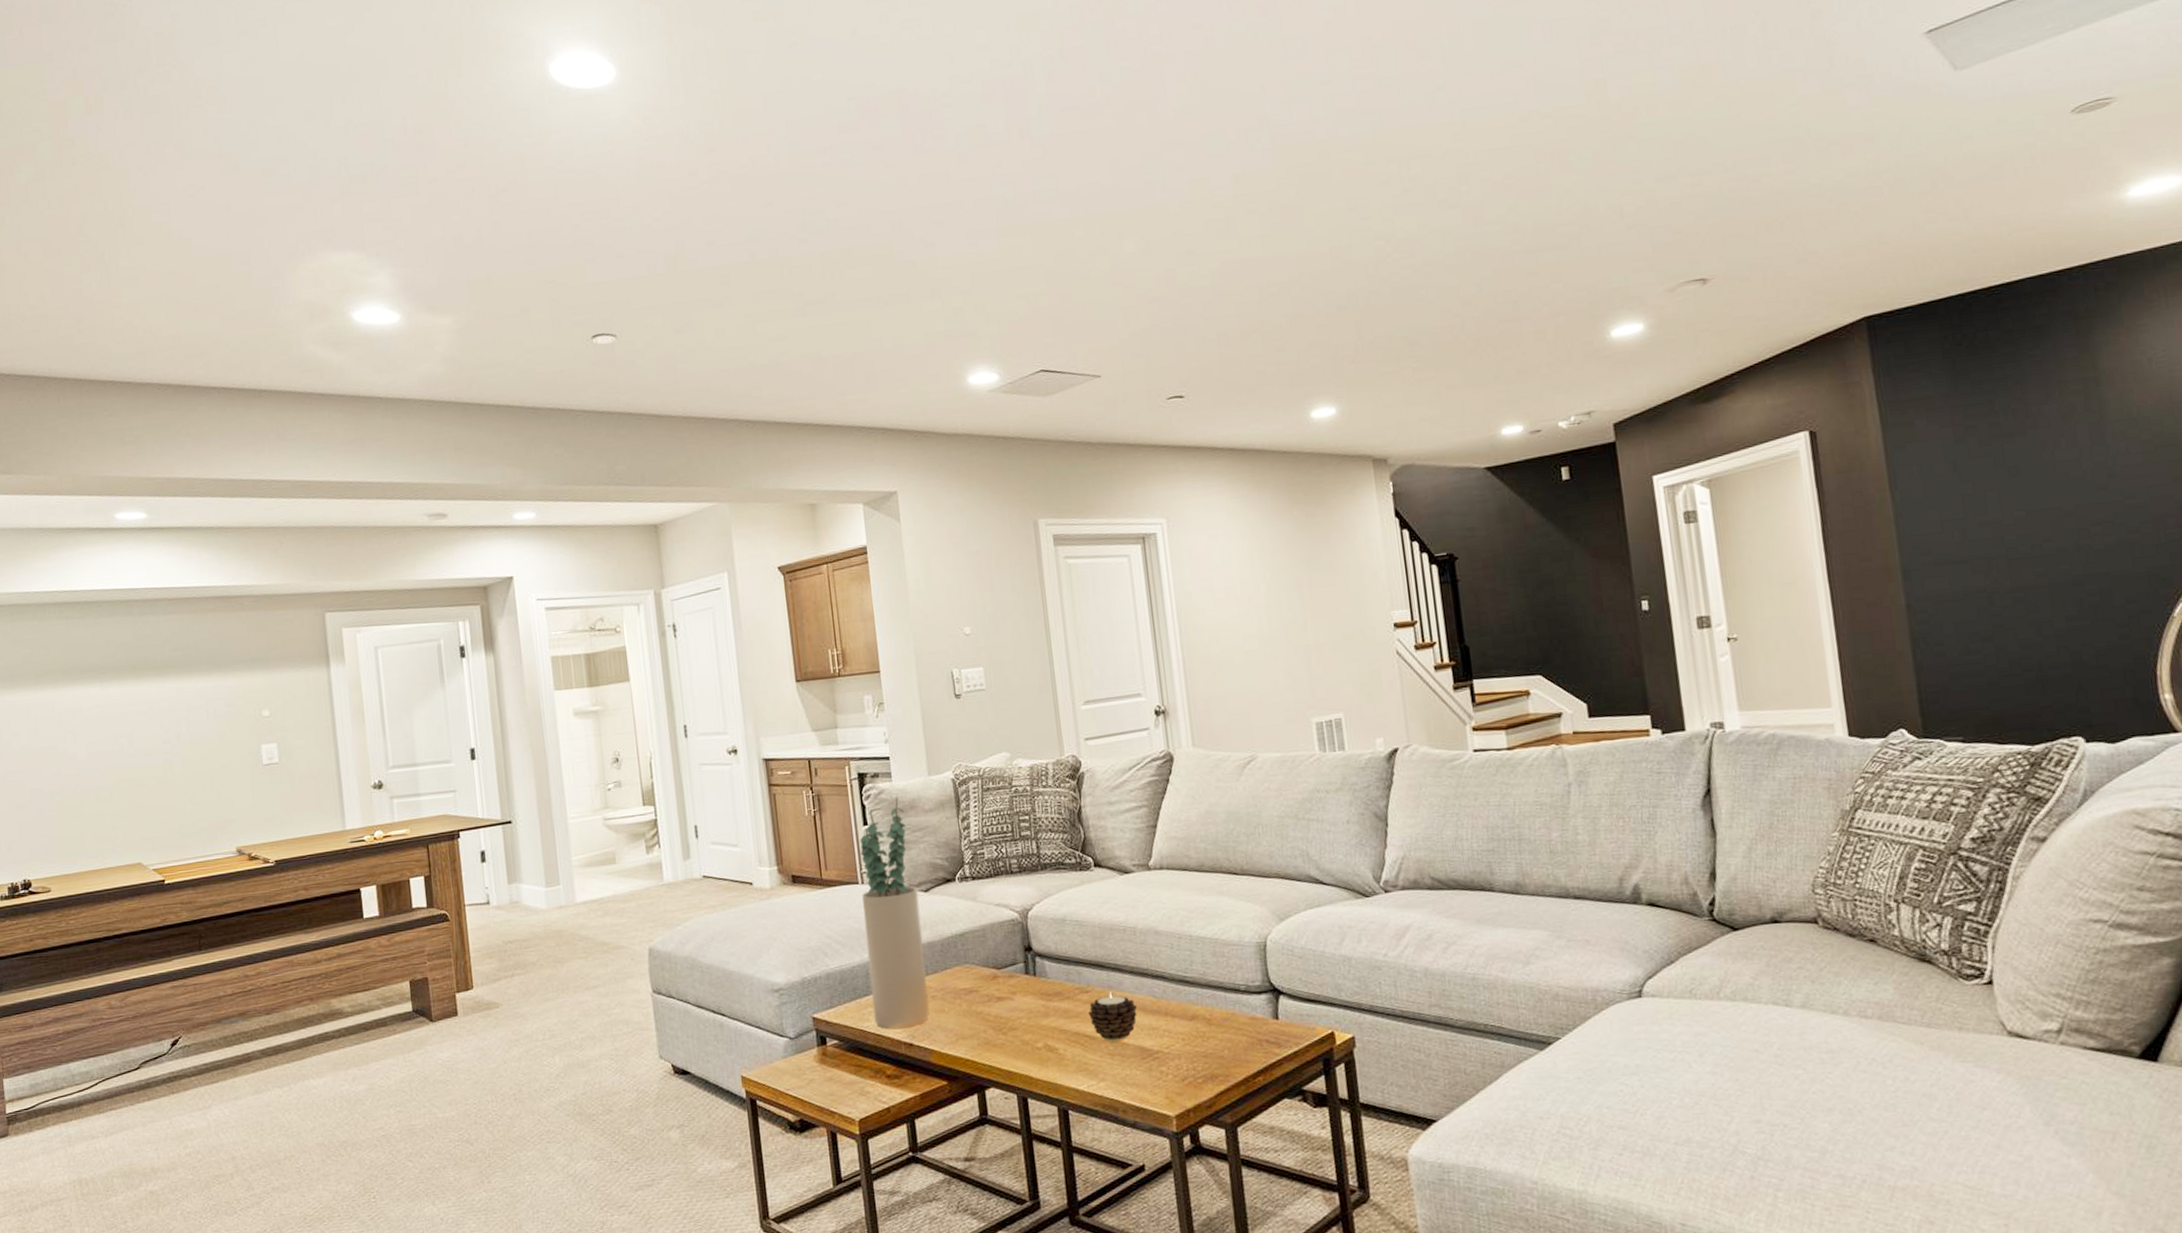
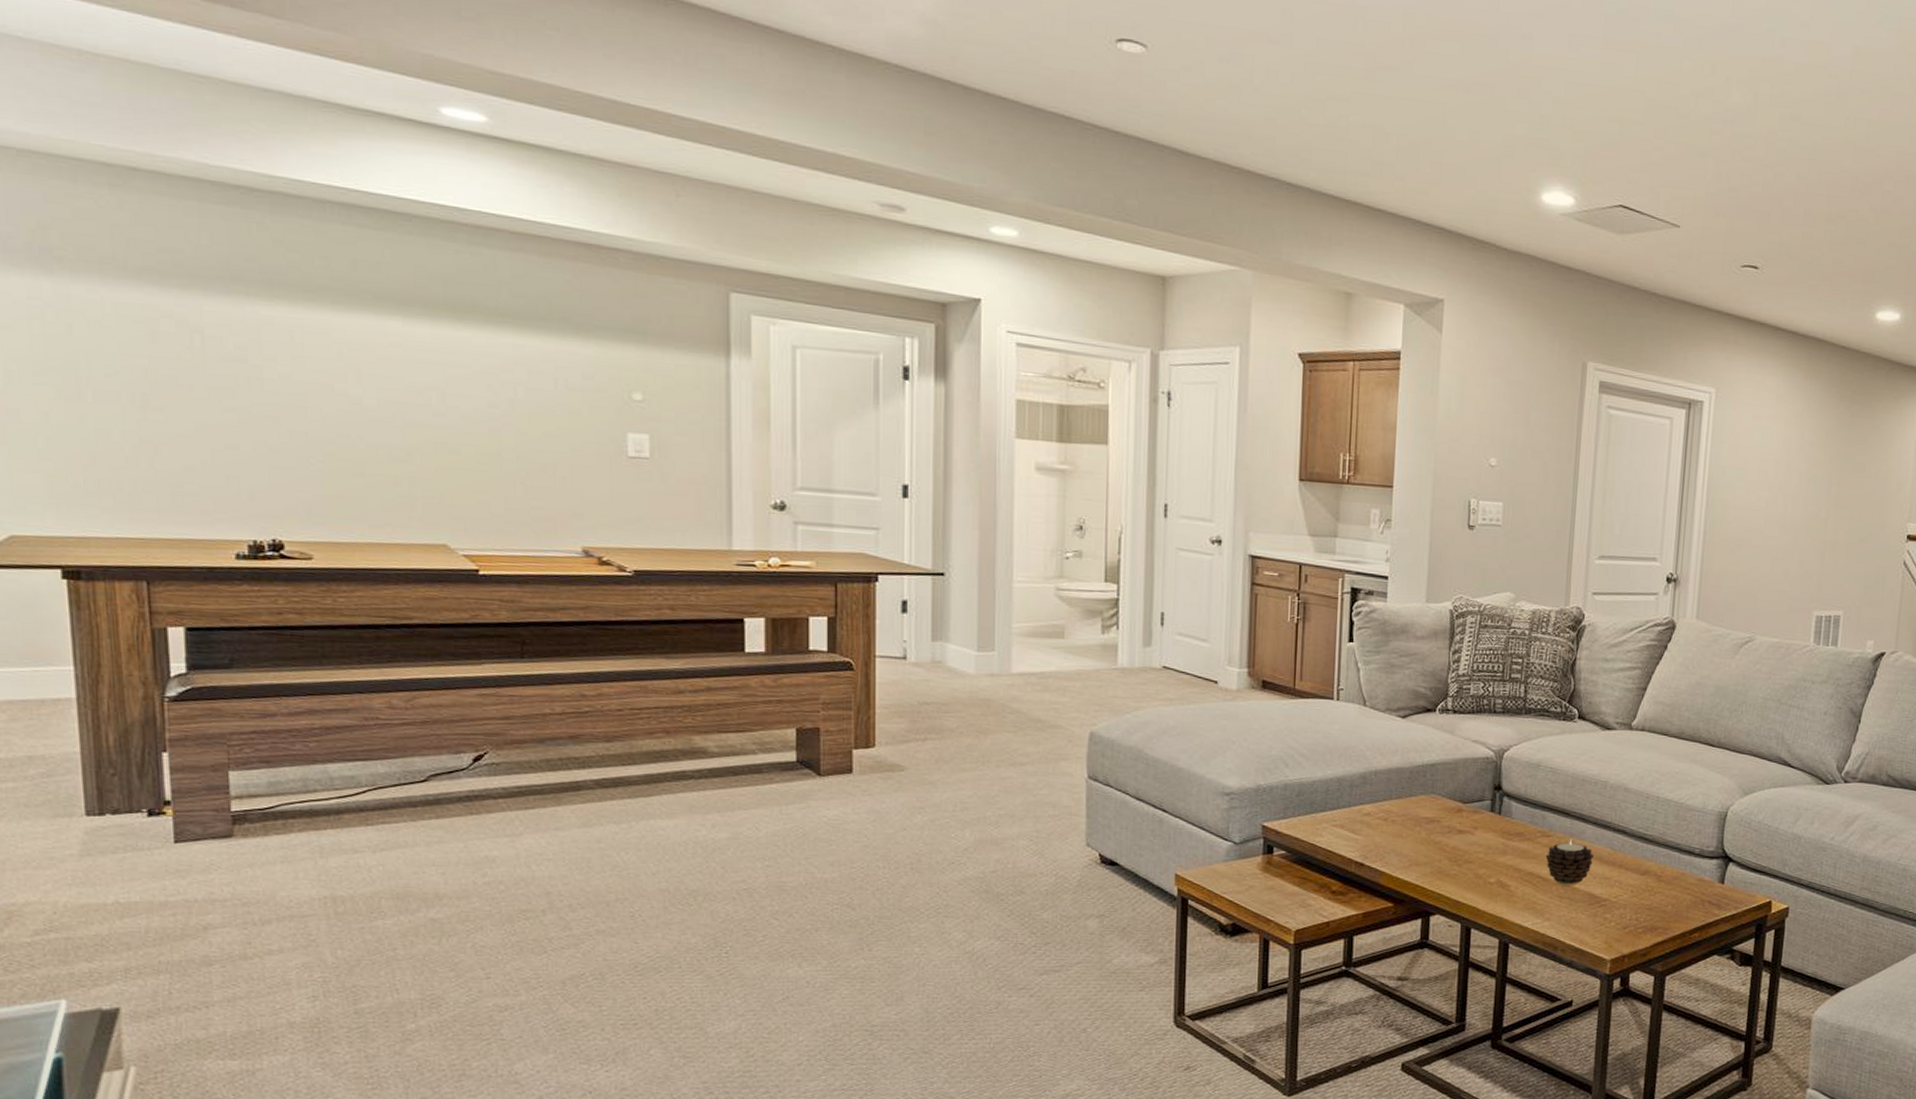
vase: present [860,796,930,1030] -> none [1328,617,1395,848]

